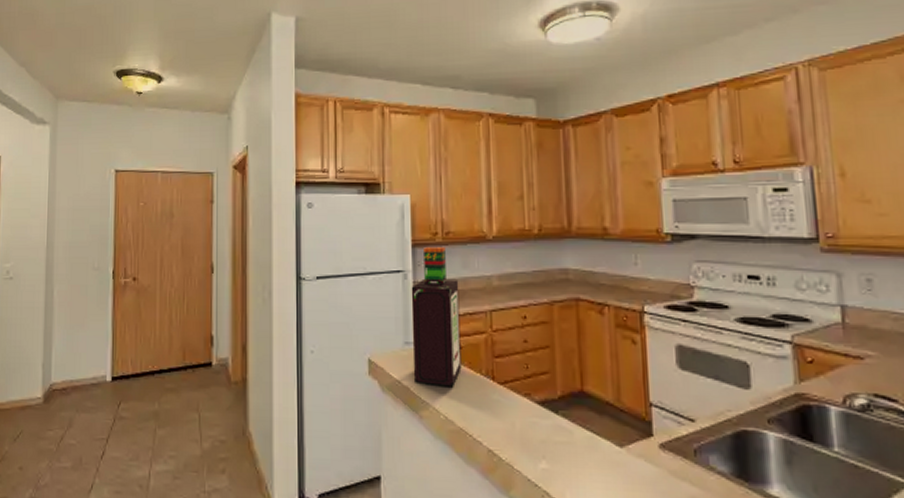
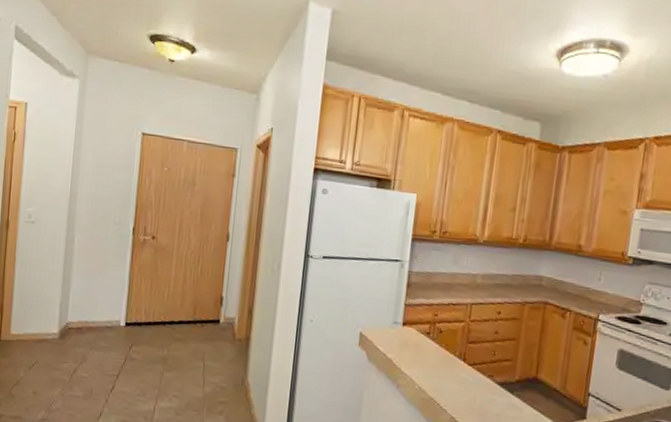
bottle: present [411,246,462,387] -> none [397,242,448,364]

